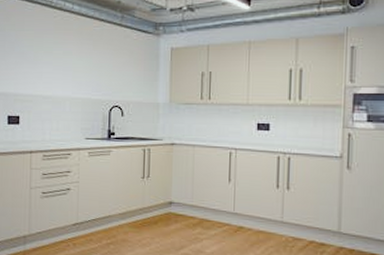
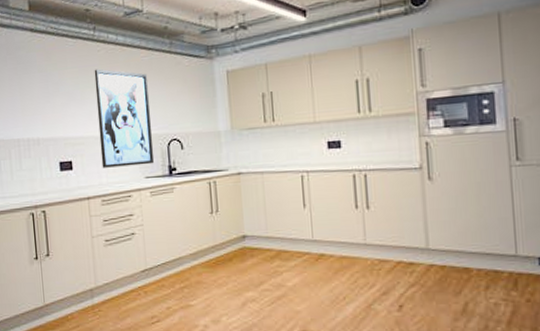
wall art: none [46,33,98,127] -> present [94,69,155,168]

